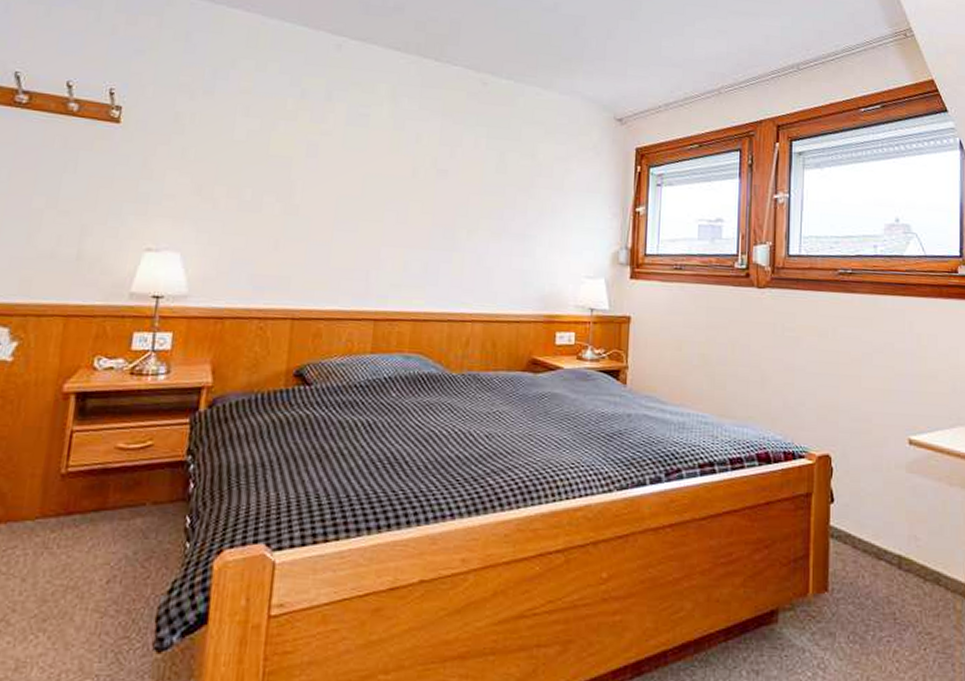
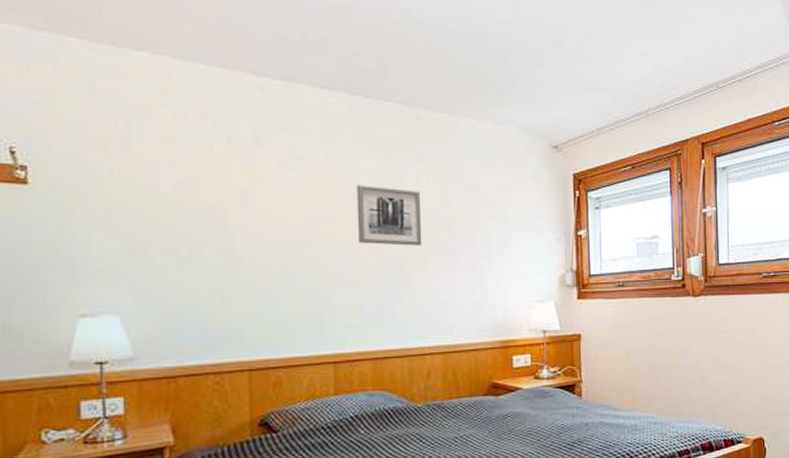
wall art: none [411,144,478,210] -> present [356,184,422,246]

